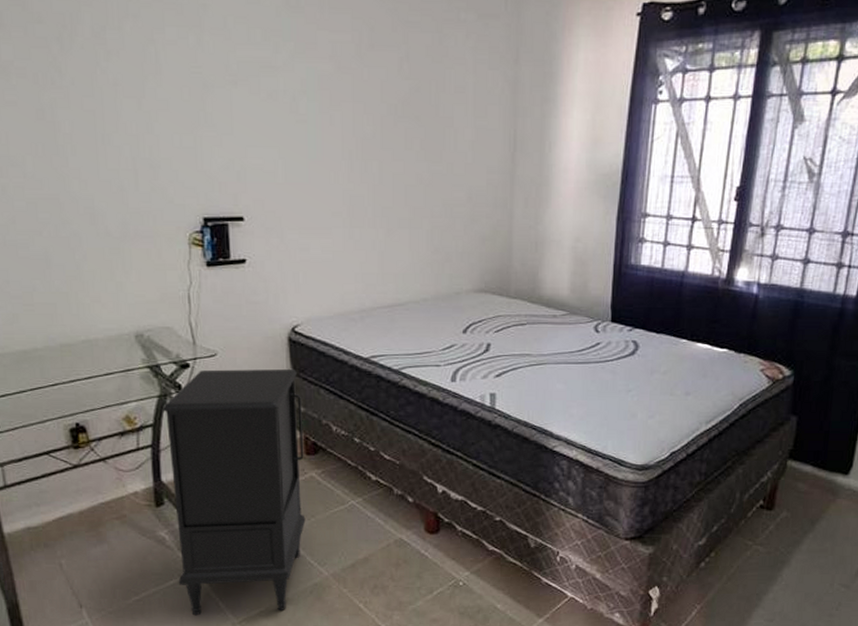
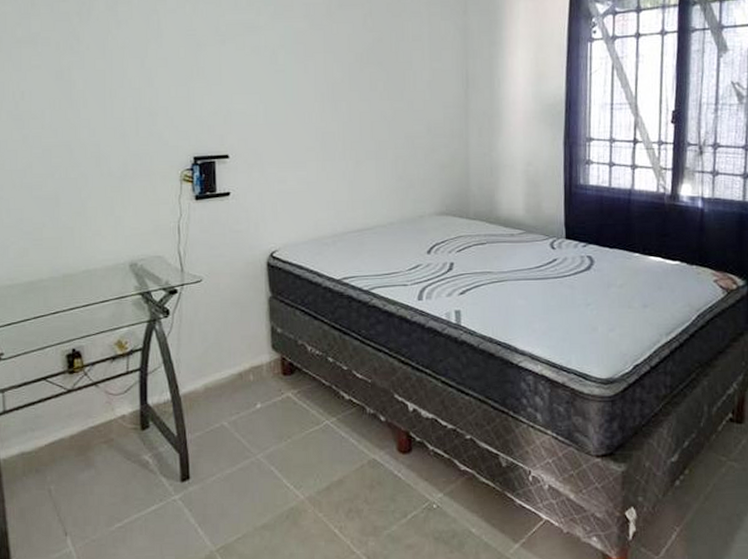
nightstand: present [162,369,306,616] -> none [151,293,282,543]

